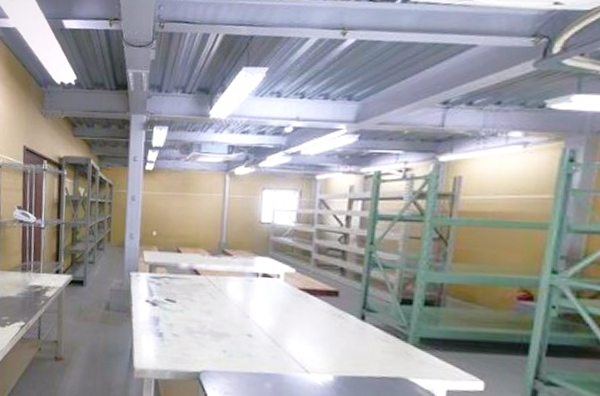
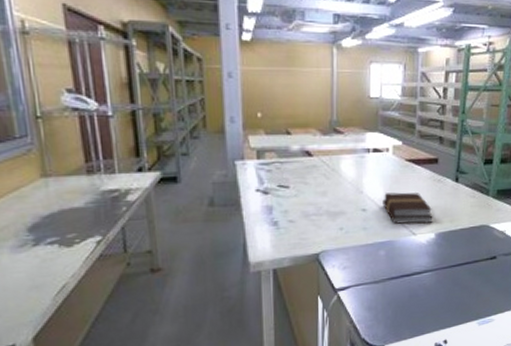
book: none [271,321,331,363] -> present [382,192,433,225]

